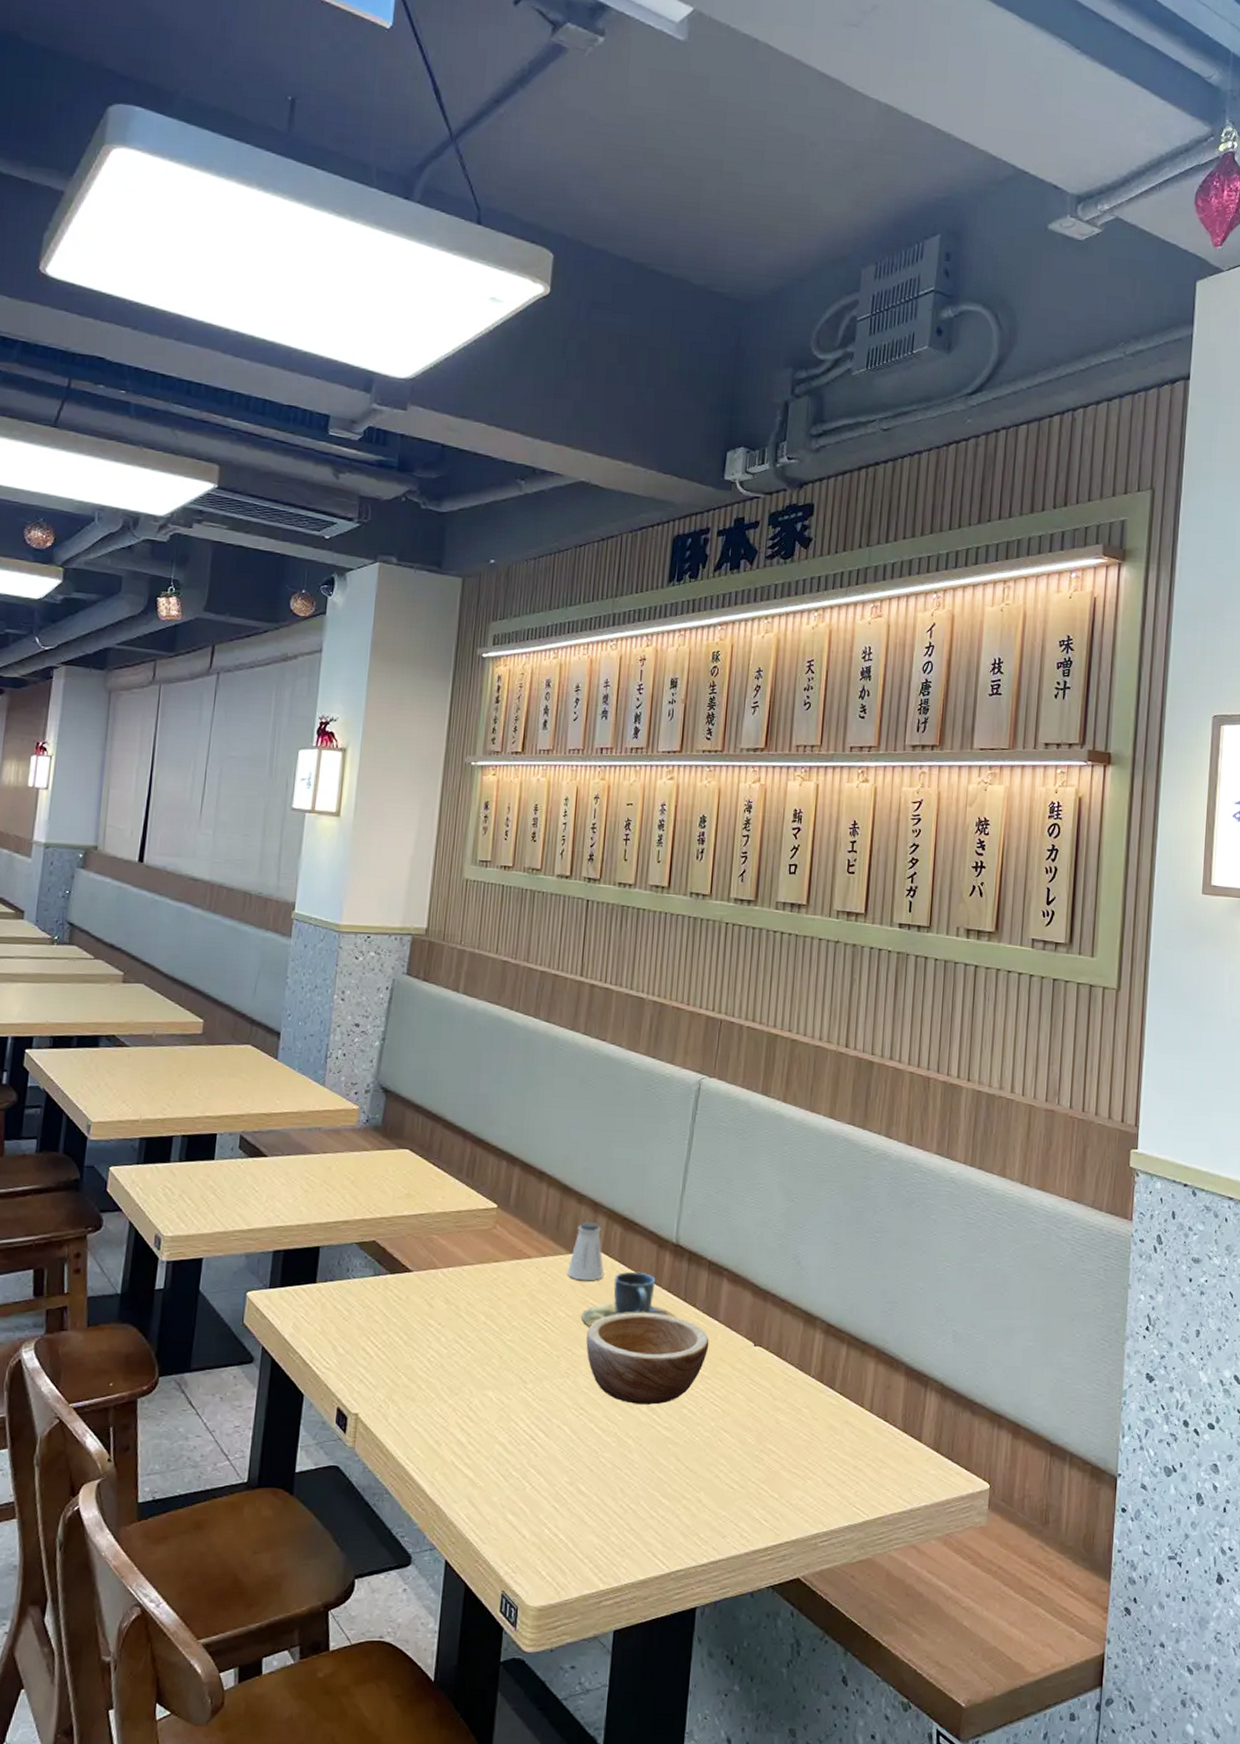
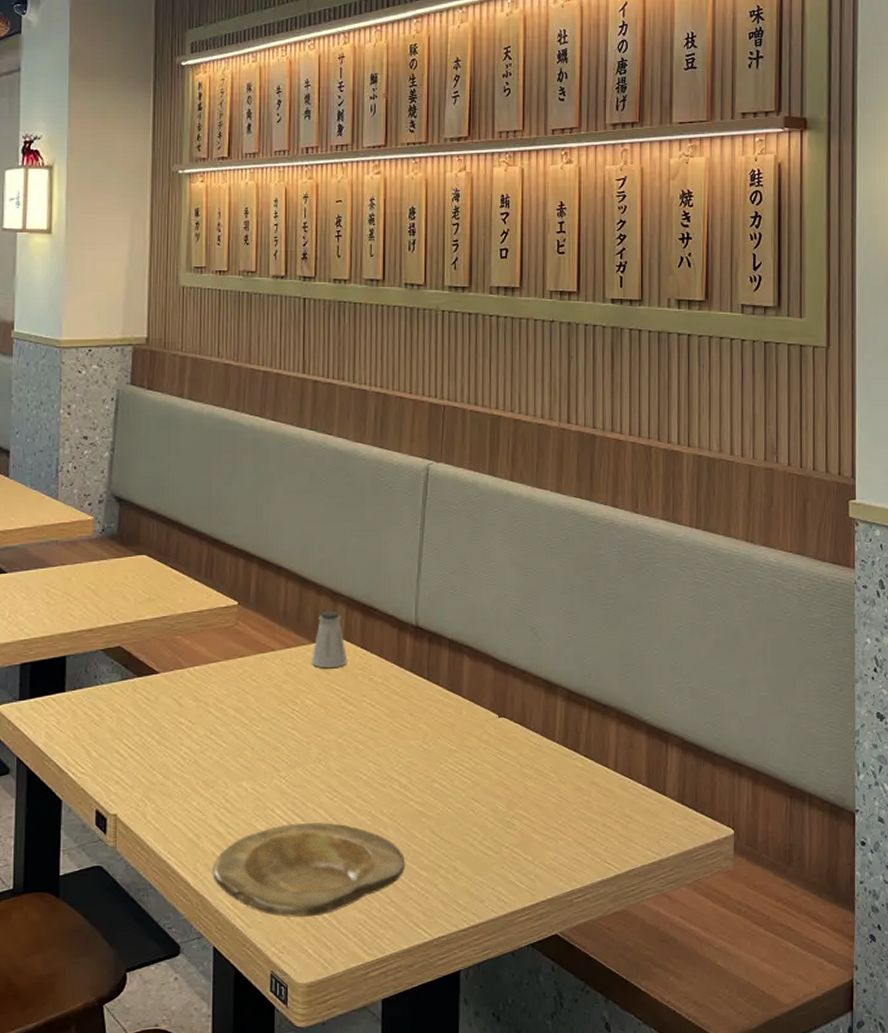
plate: none [450,1438,649,1538] -> present [212,822,406,918]
cup: present [581,1271,676,1327] -> none [329,655,421,713]
bowl: present [586,1312,710,1405] -> none [335,693,455,783]

